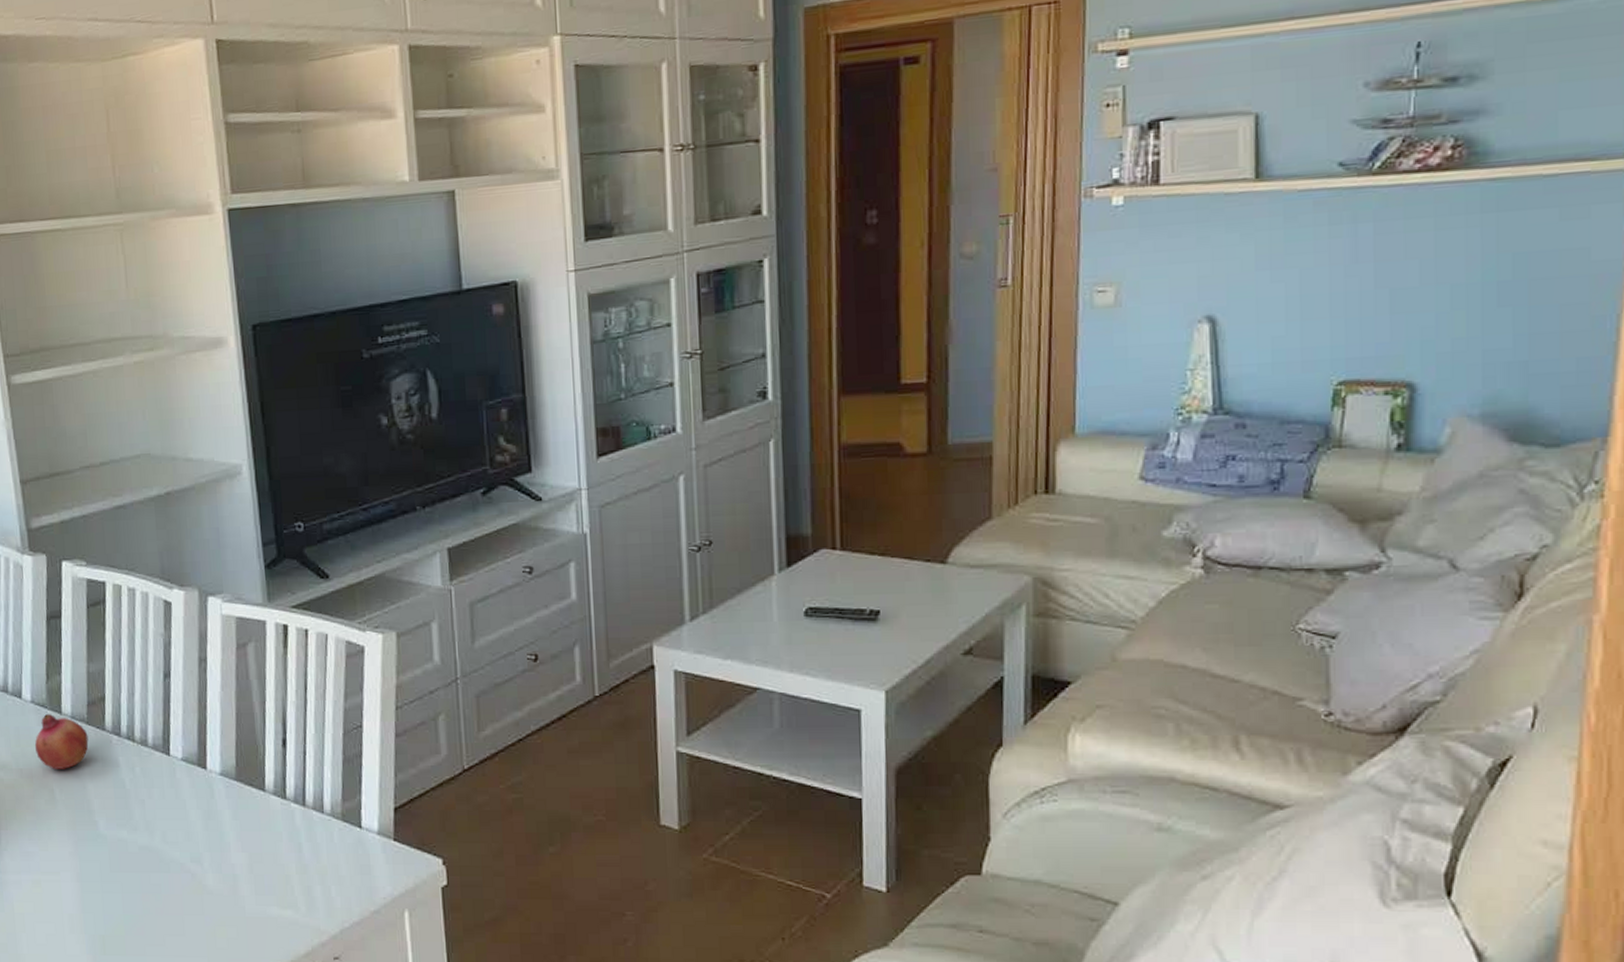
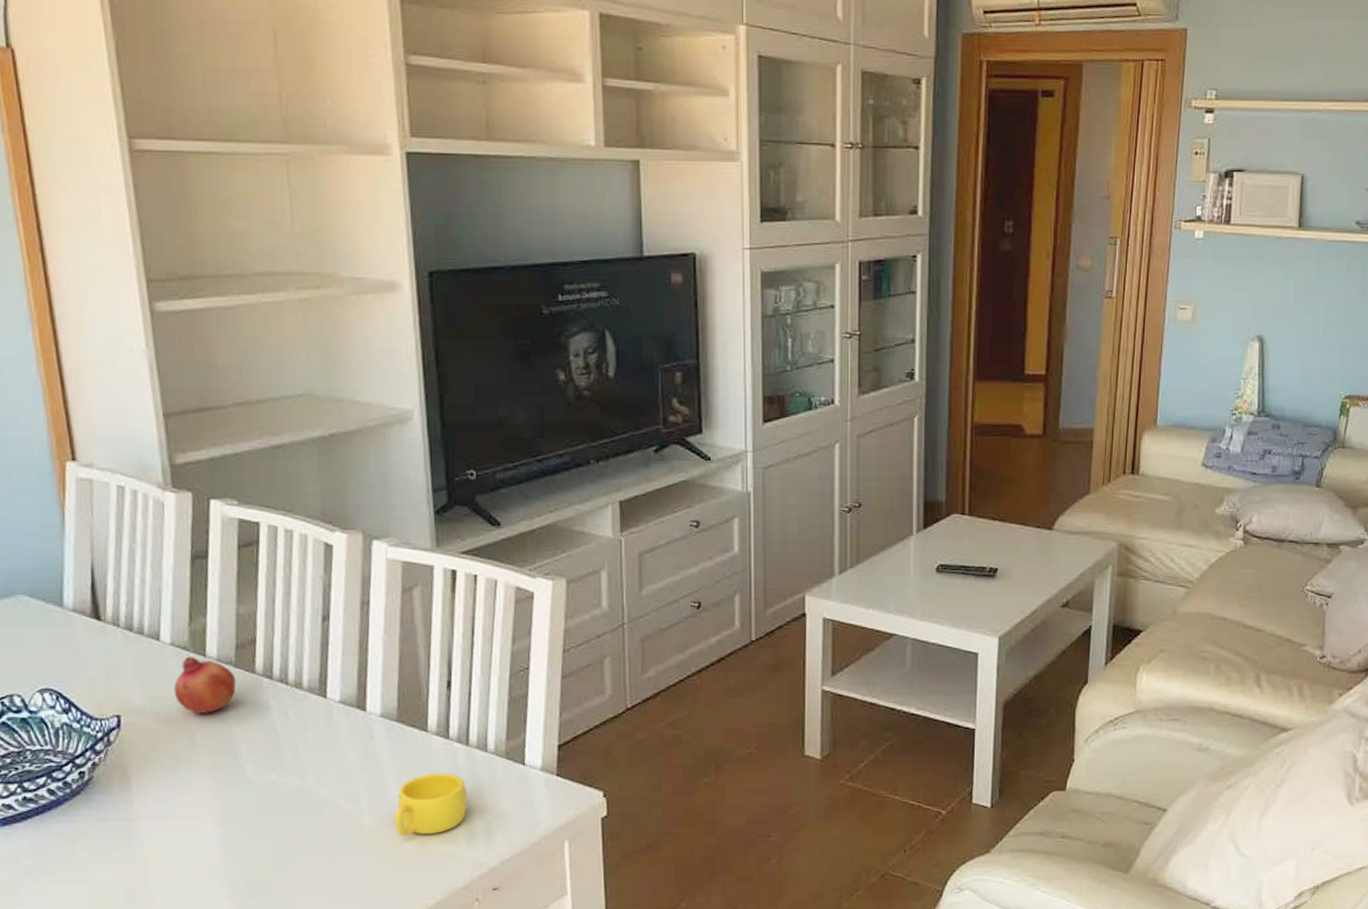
cup: none [236,834,306,898] -> present [395,773,467,836]

